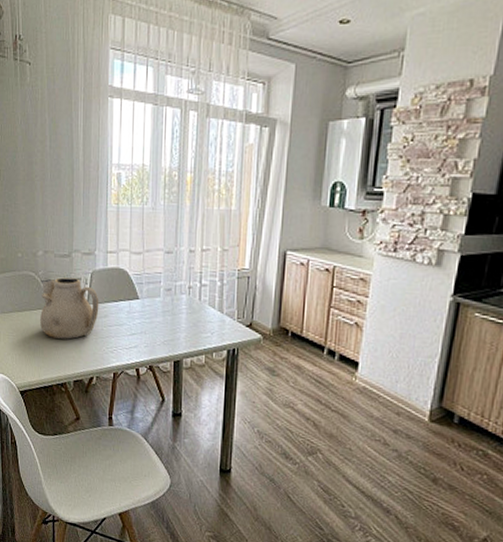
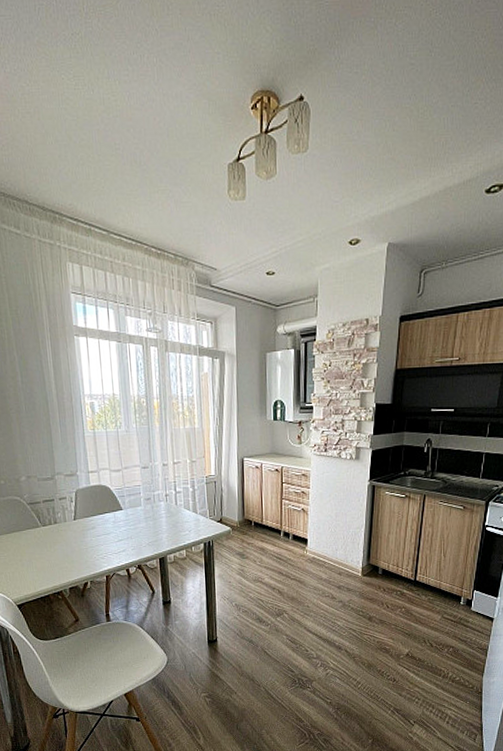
teapot: present [40,277,99,339] -> none [26,498,86,553]

